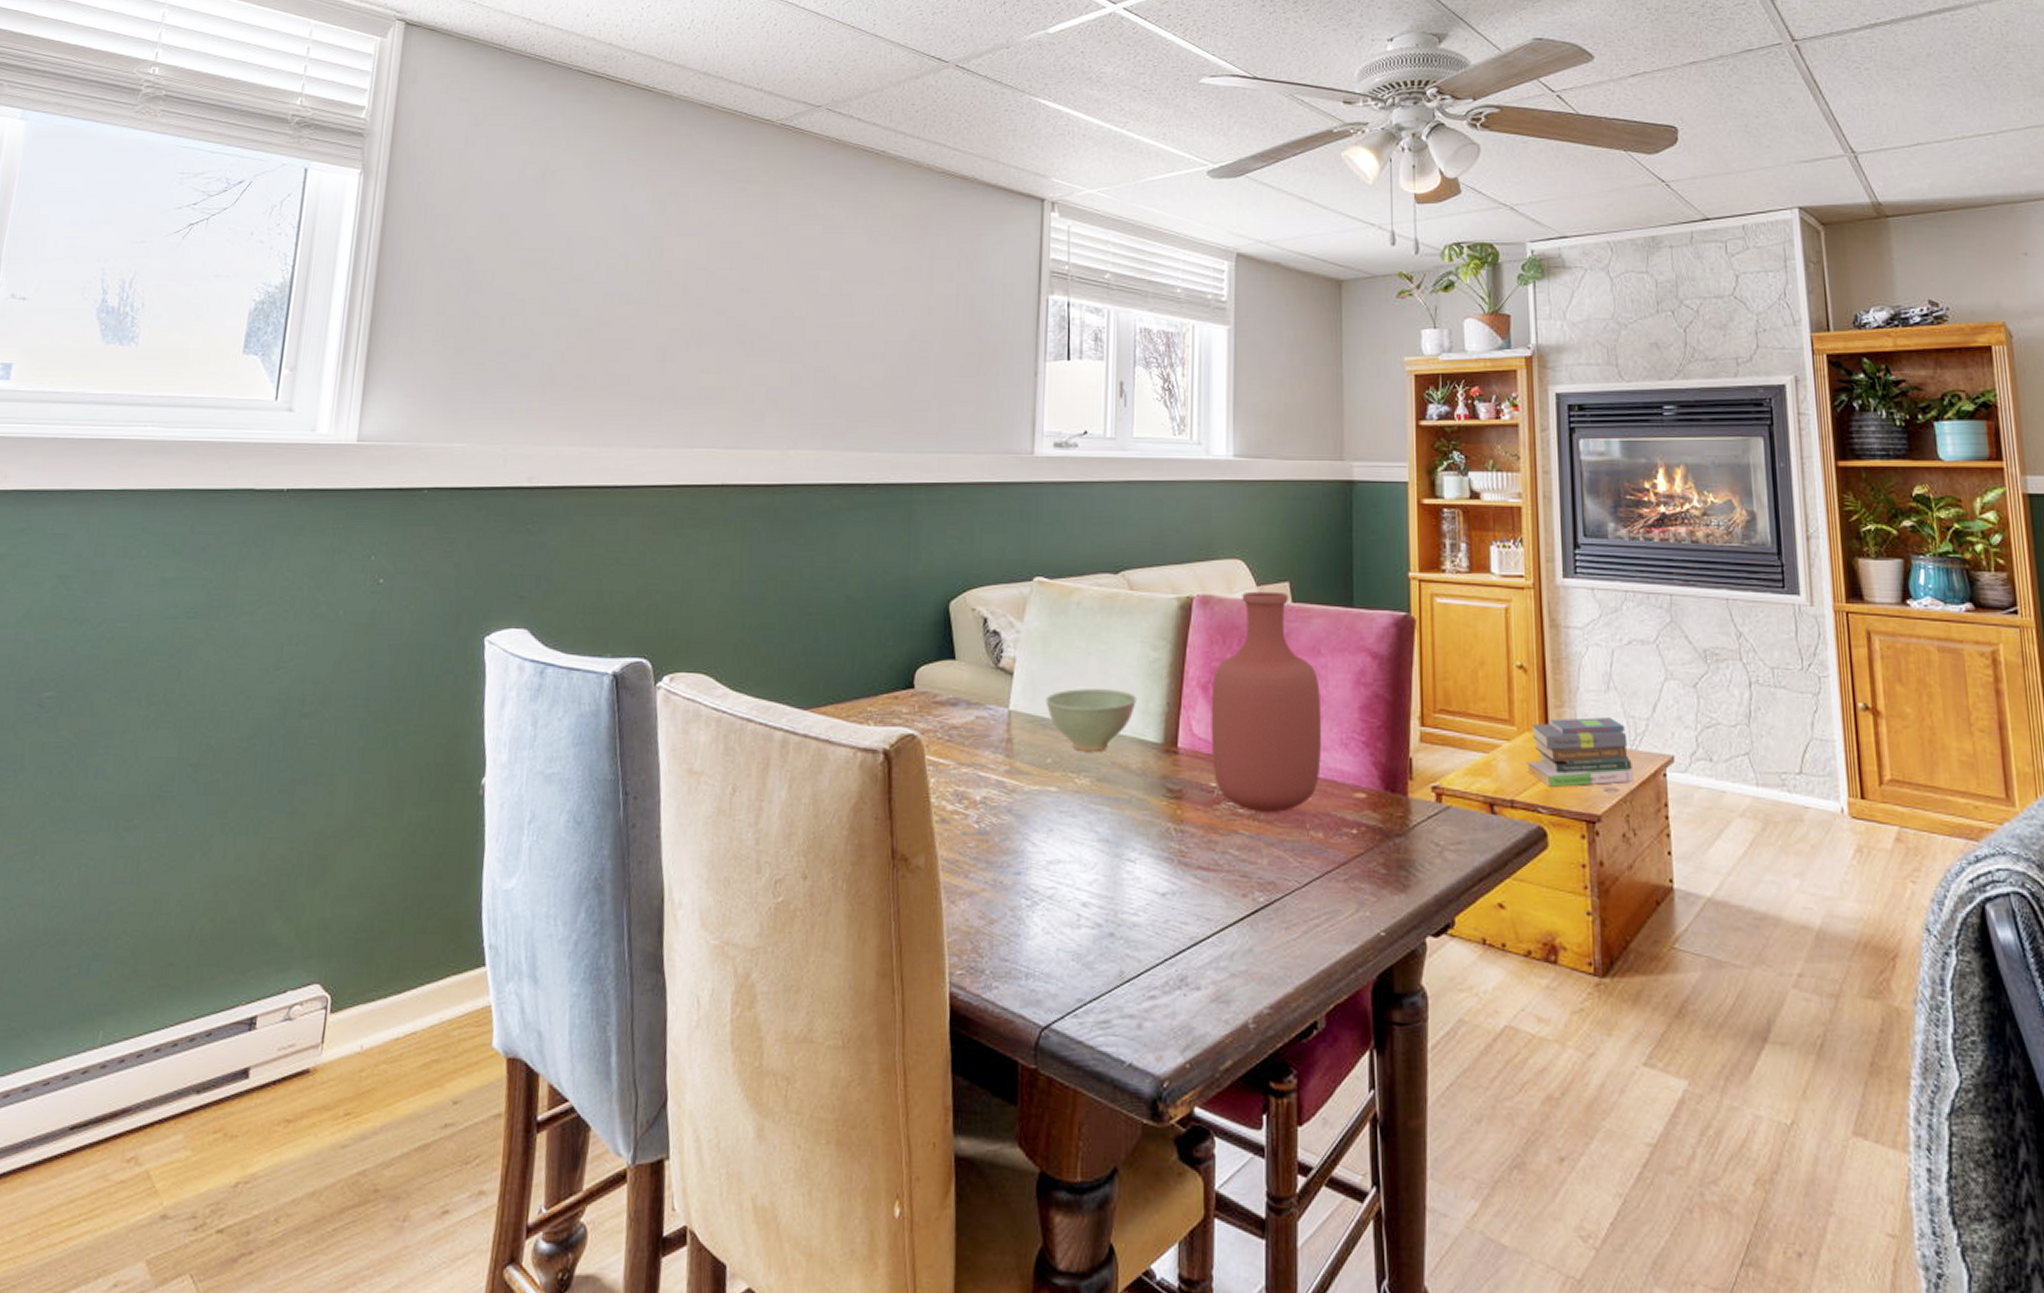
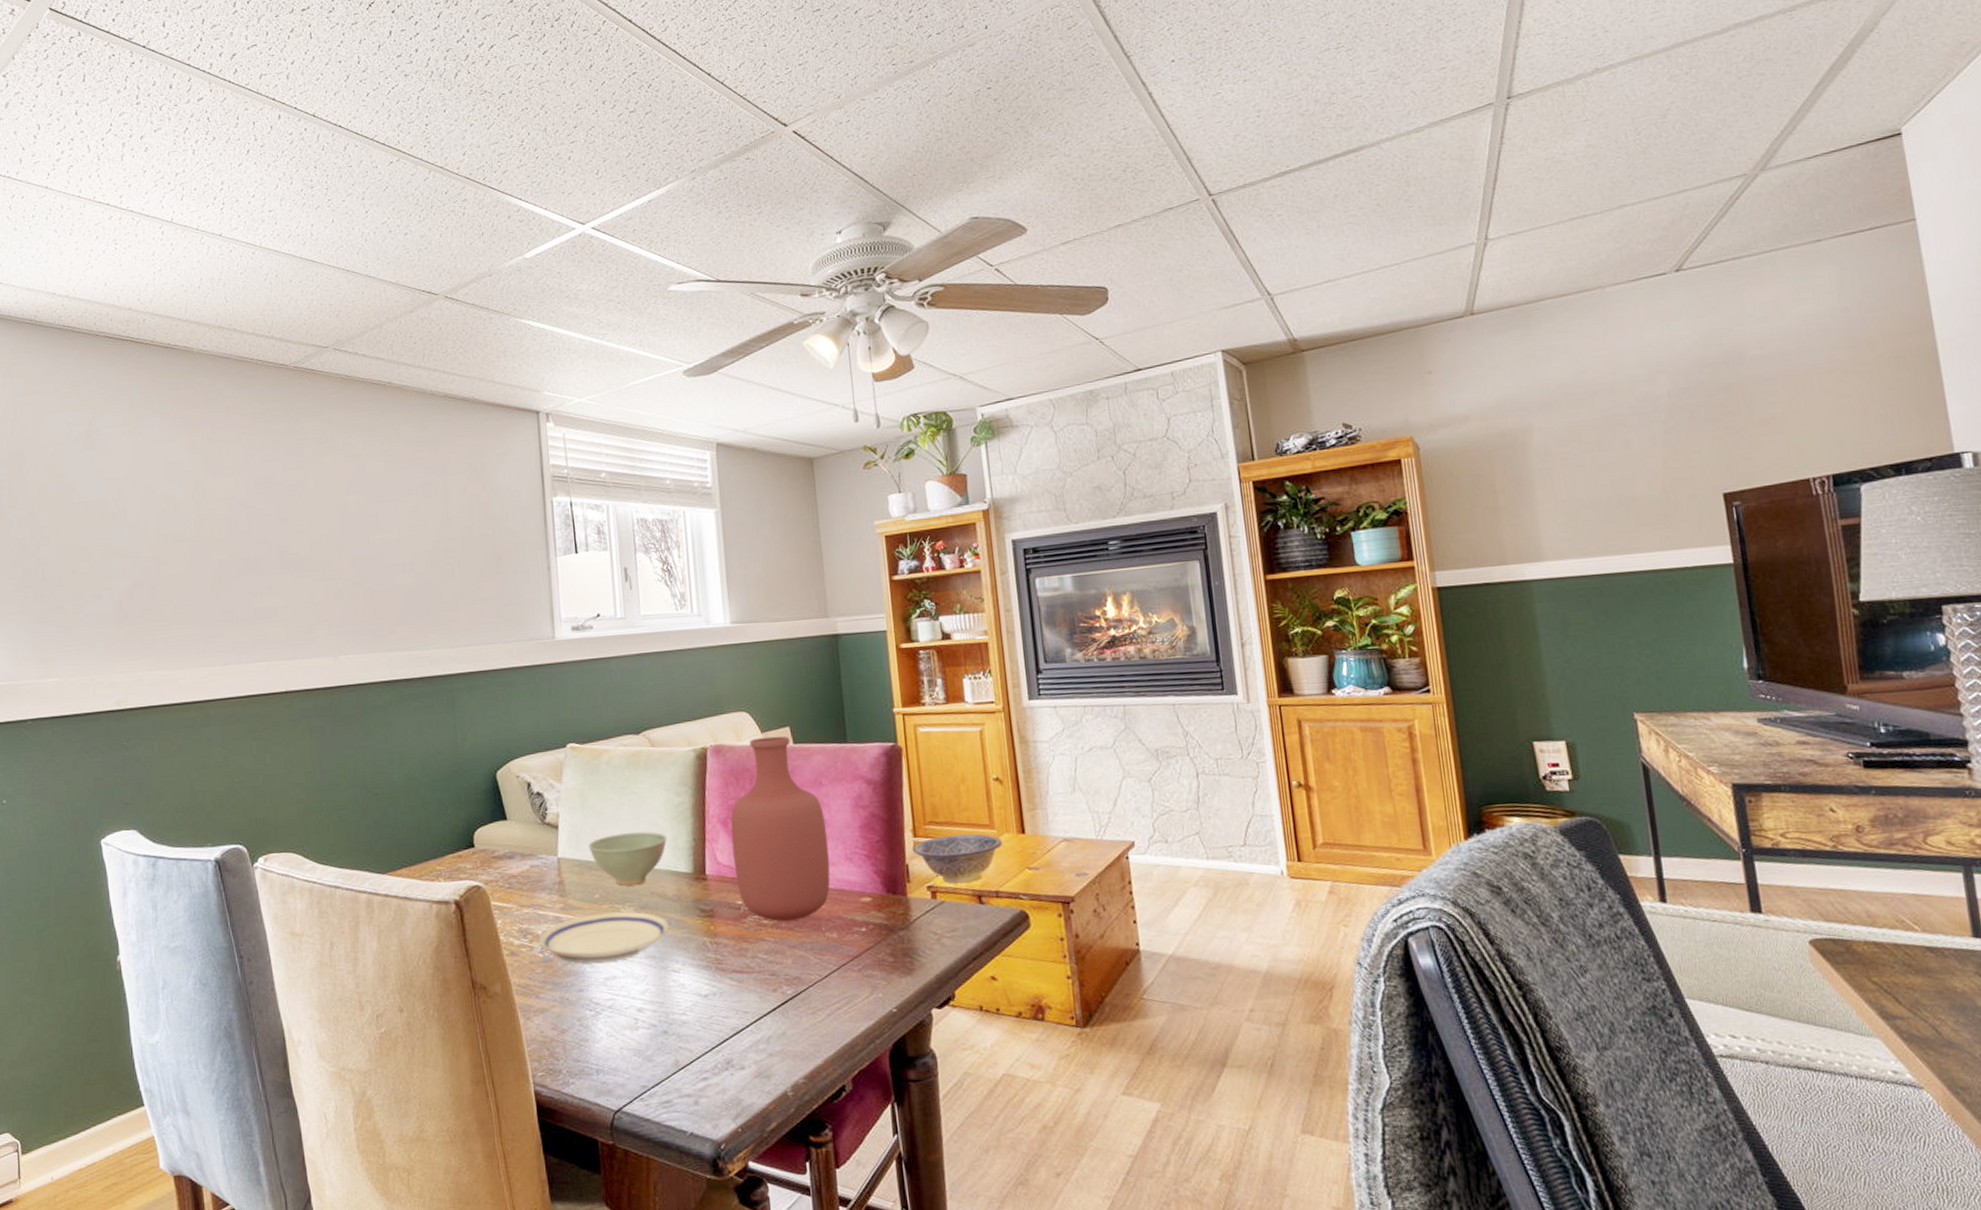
plate: none [976,781,1129,842] -> present [539,911,669,963]
decorative bowl: none [1417,728,1523,787] -> present [912,833,1003,884]
books: present [1527,717,1634,787] -> none [1007,814,1101,877]

